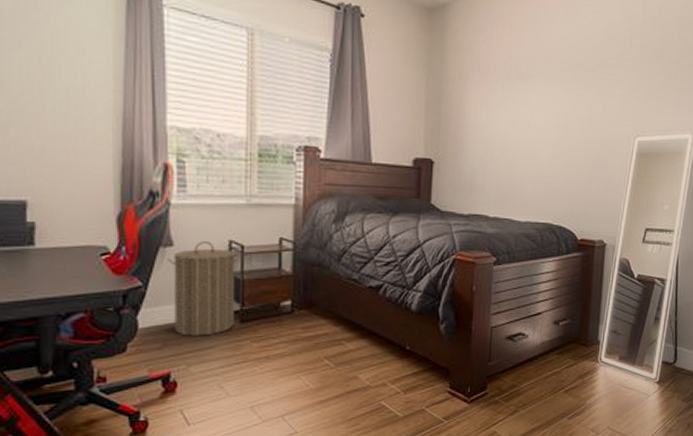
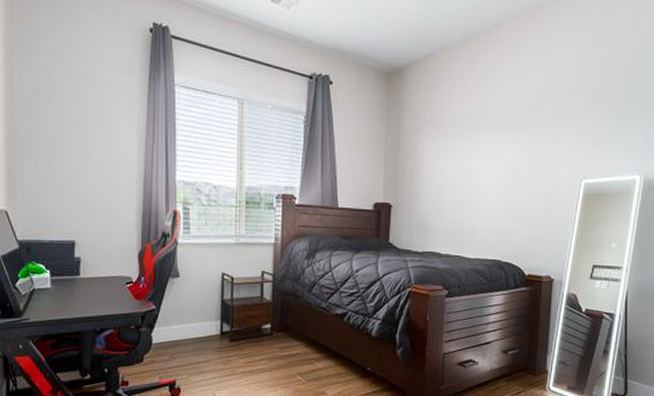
laundry hamper: present [167,241,241,336] -> none [174,274,231,352]

